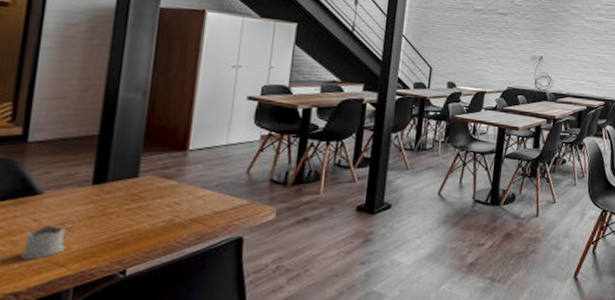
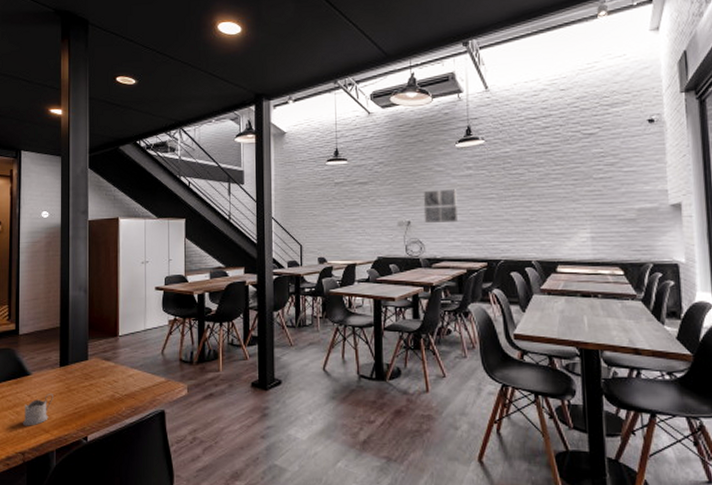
wall art: none [555,30,587,62] -> present [423,189,457,223]

